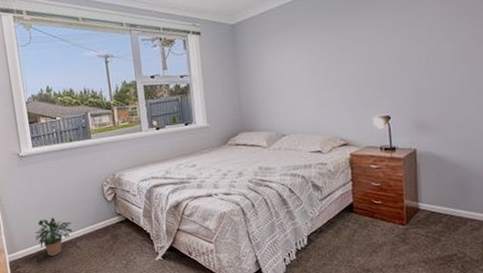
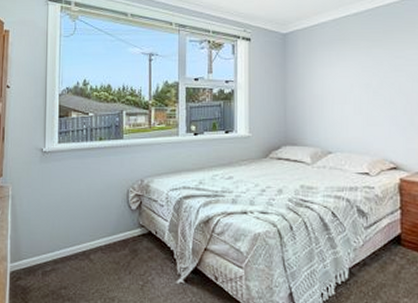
potted plant: present [35,218,73,256] -> none [45,224,88,268]

